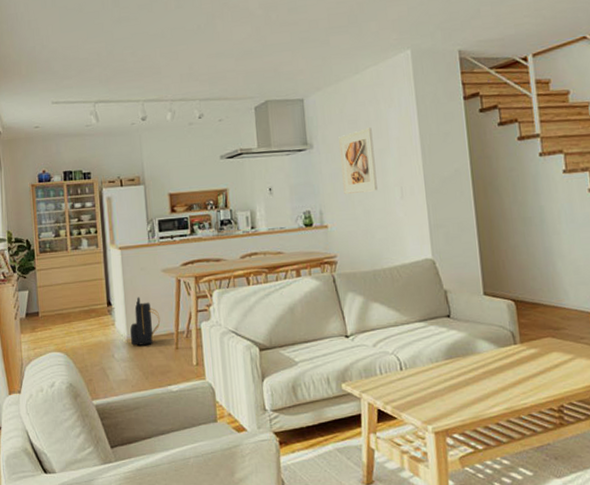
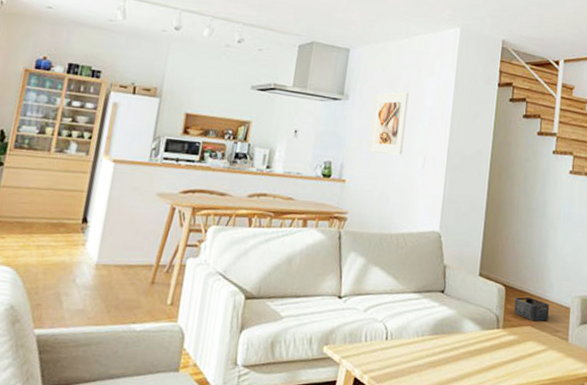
backpack: present [130,297,161,346] -> none [99,218,142,275]
storage bin: none [528,307,569,331] -> present [514,296,549,321]

